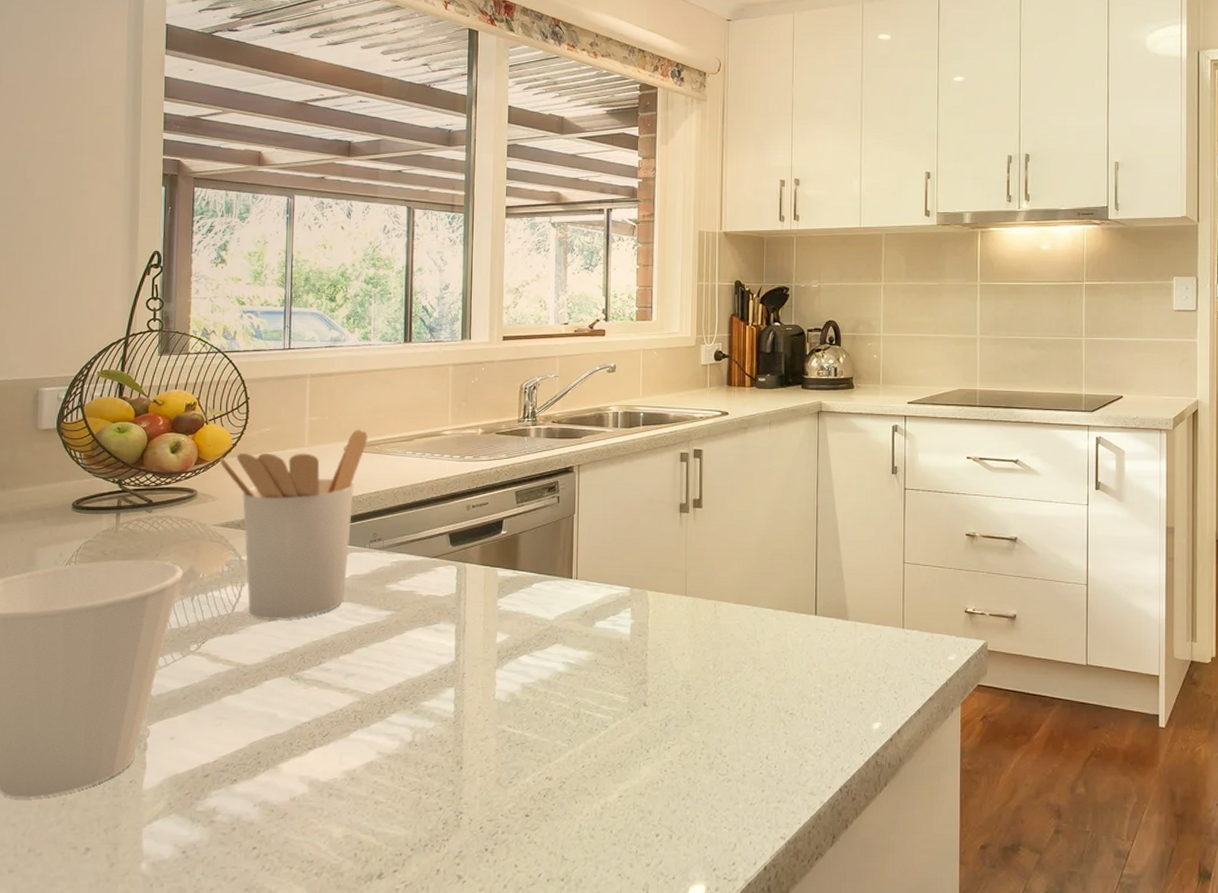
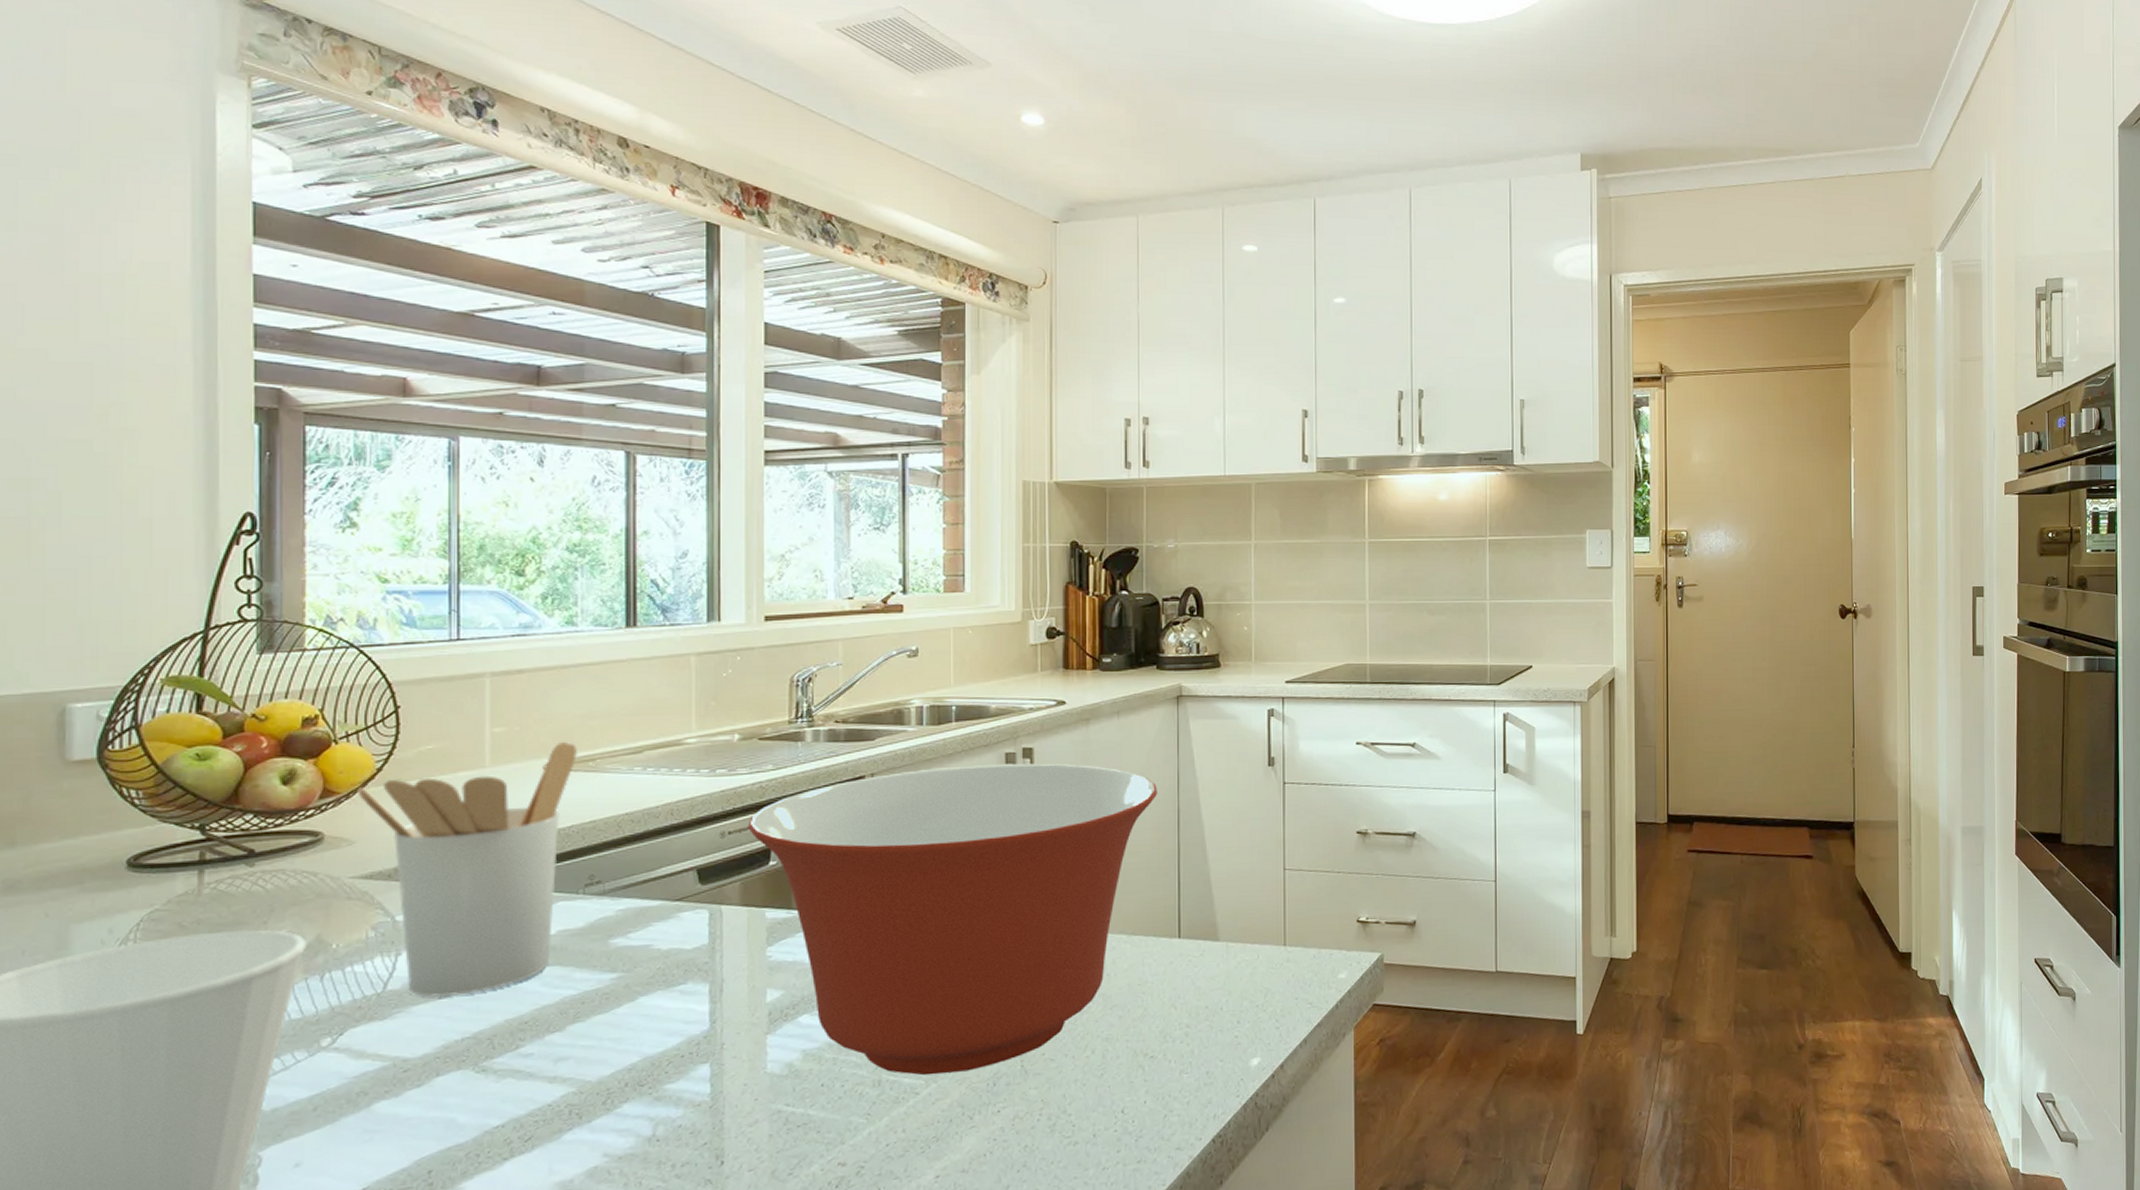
mixing bowl: none [486,462,800,713] -> present [748,763,1157,1076]

